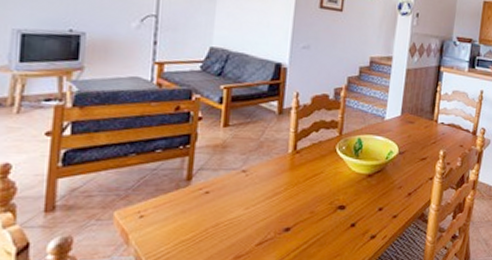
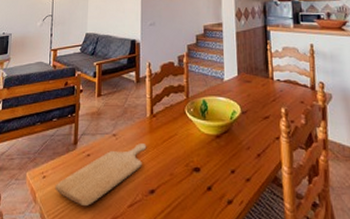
chopping board: none [157,181,285,246] -> present [55,143,147,206]

